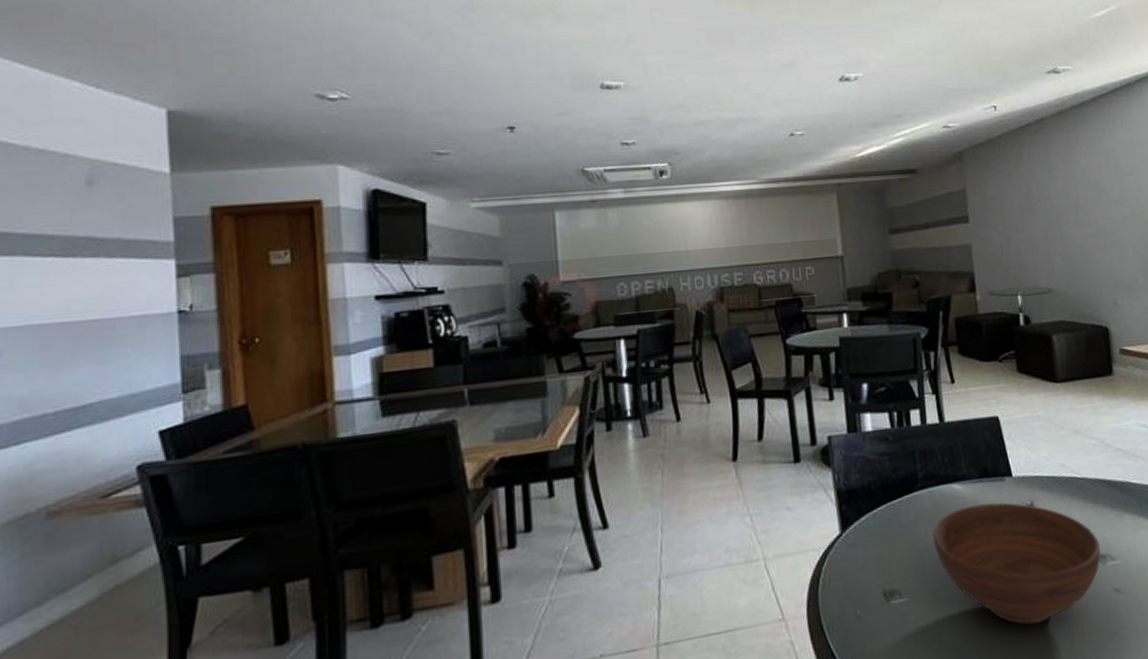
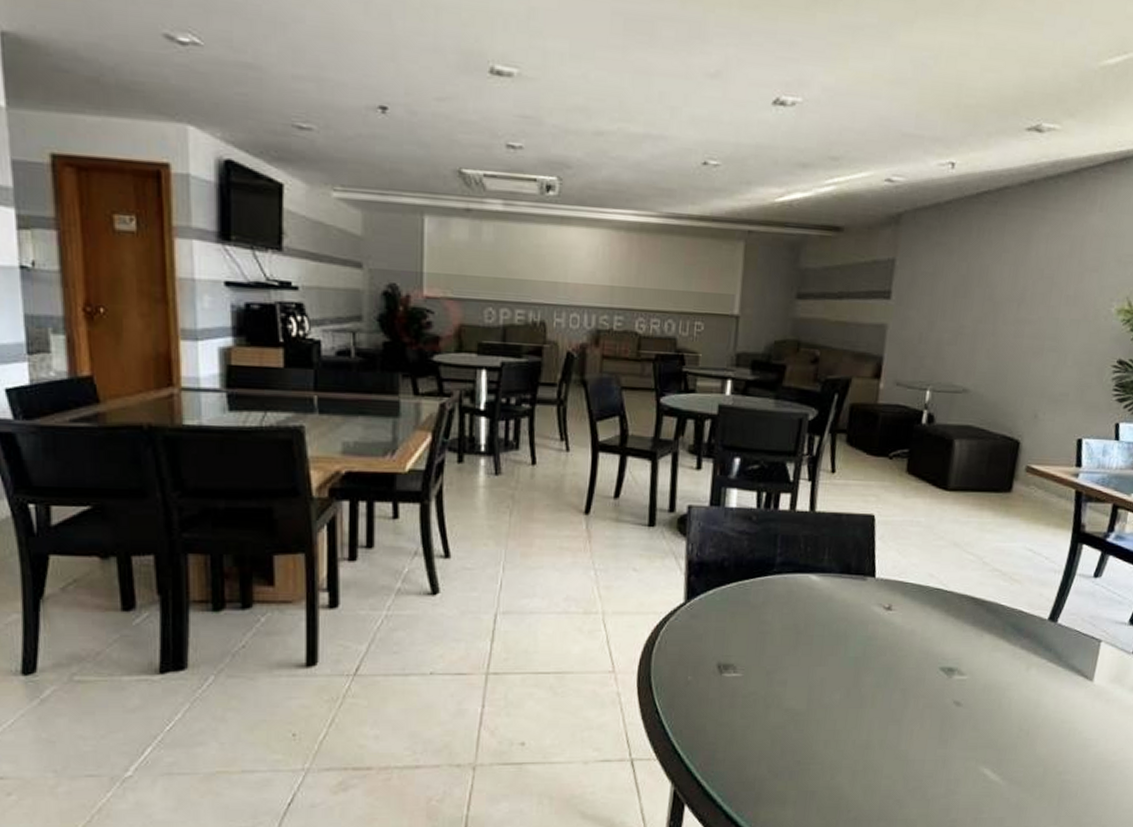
bowl: present [933,502,1102,625] -> none [778,598,952,720]

